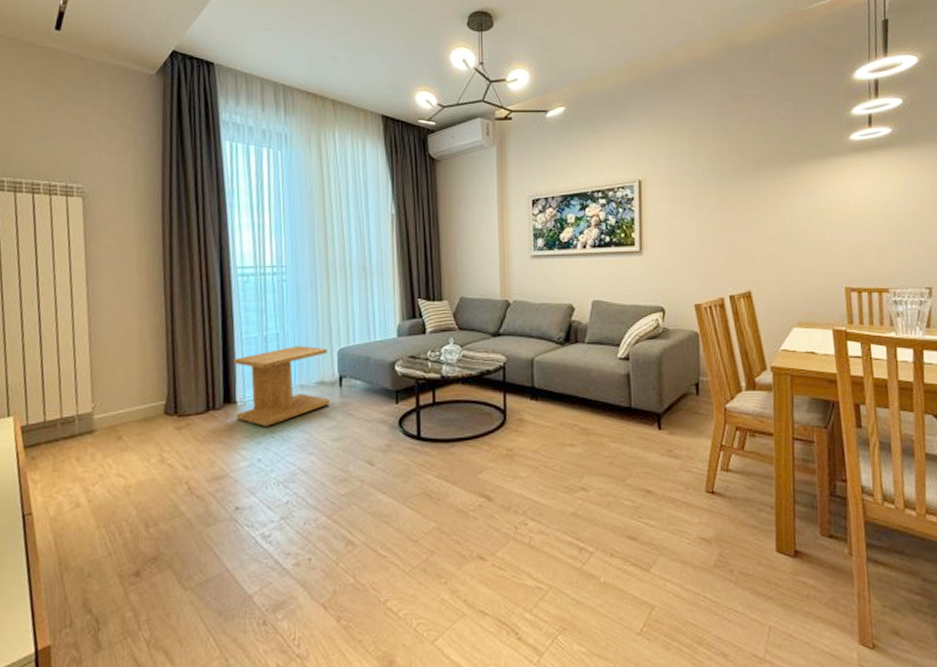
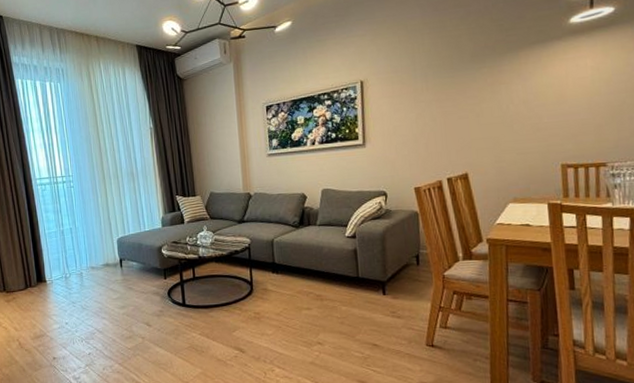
side table: present [234,345,330,426] -> none [41,236,114,299]

